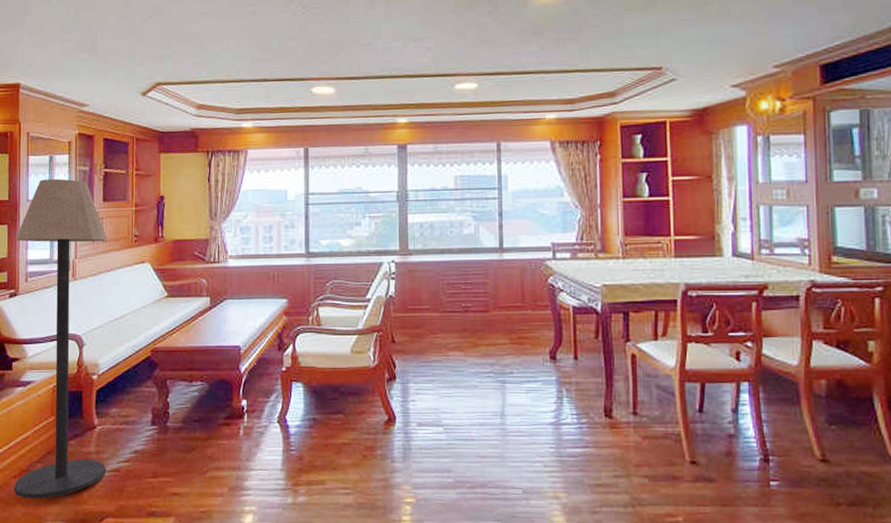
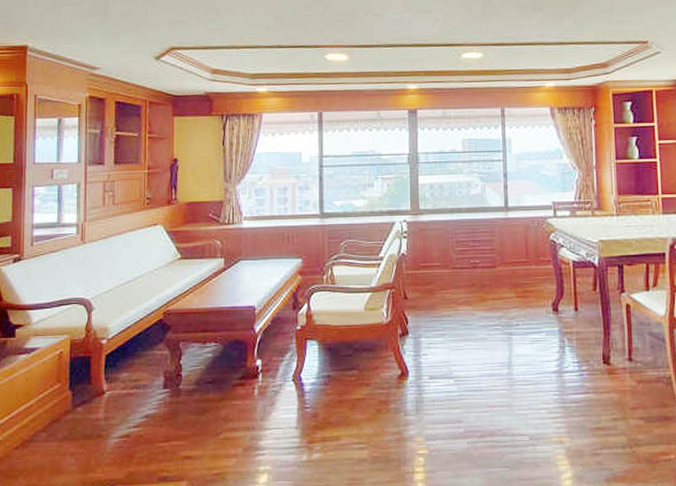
floor lamp: present [13,178,108,500] -> none [15,141,119,471]

